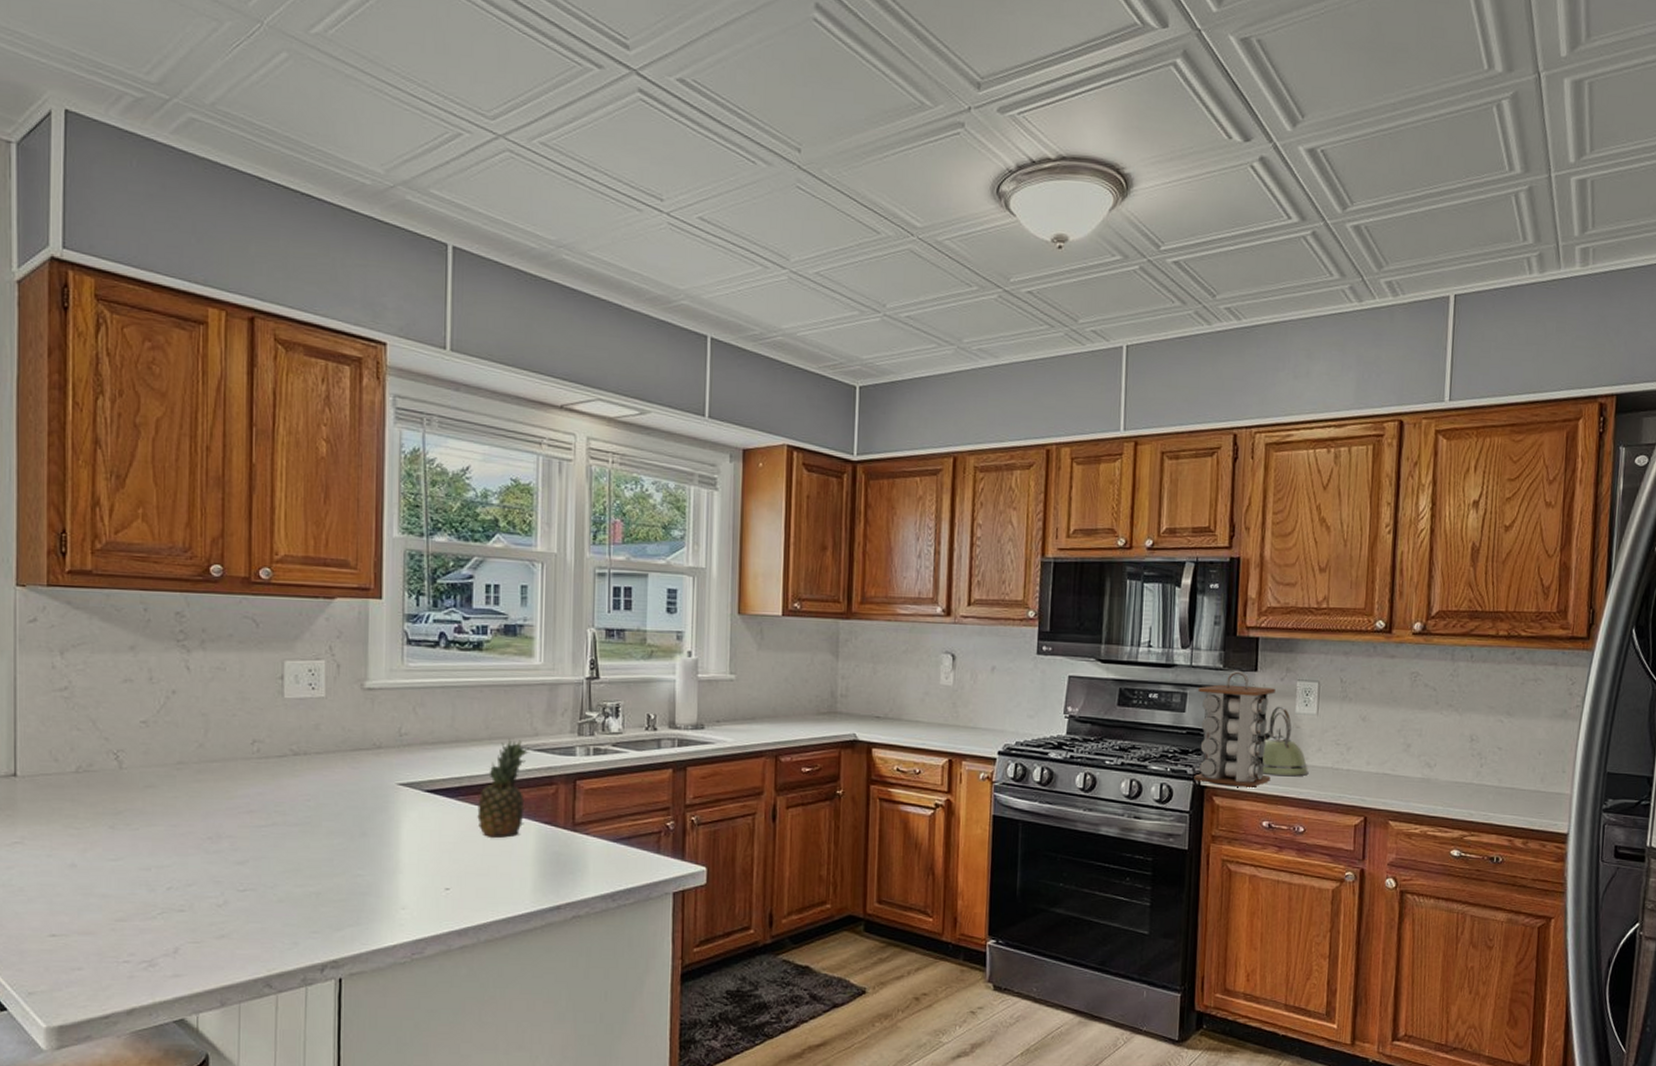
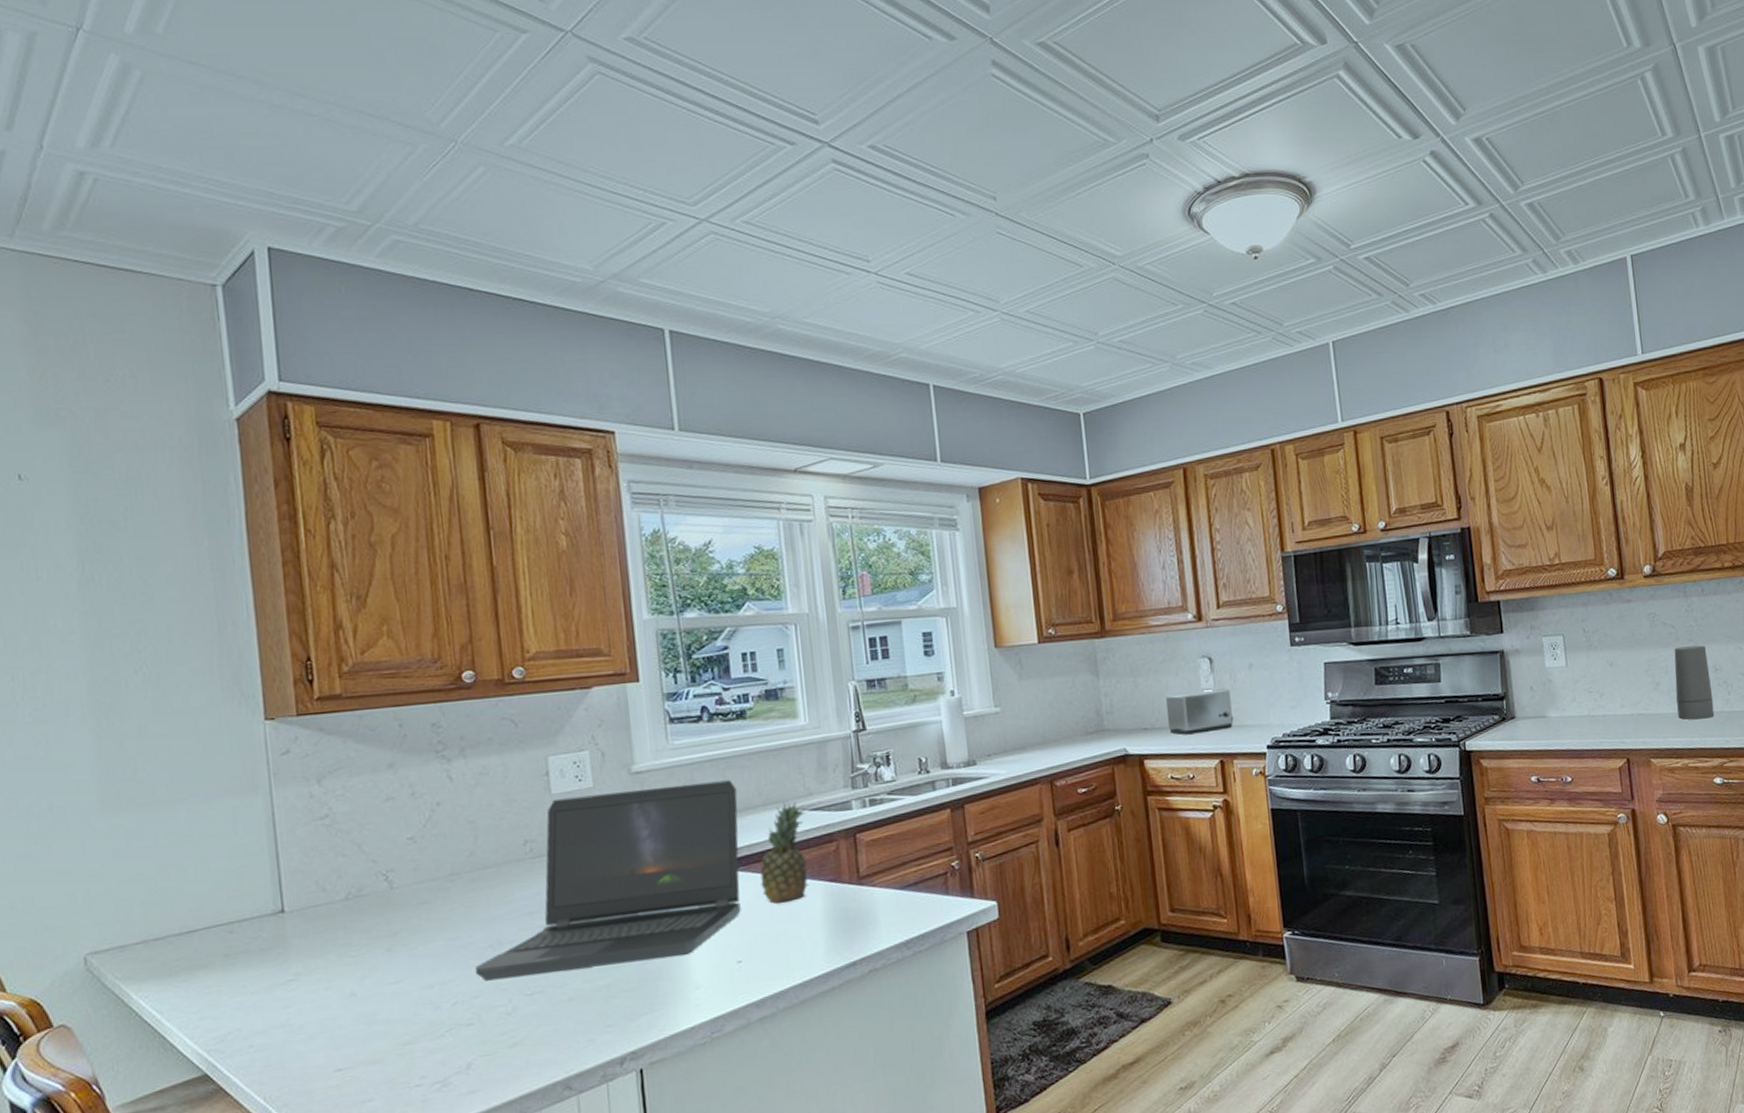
laptop computer: none [191,703,465,875] -> present [475,780,741,981]
toaster: none [901,686,969,730] -> present [1165,689,1233,735]
spice rack: present [1194,671,1276,787] -> none [1450,635,1532,749]
kettle: present [1263,706,1309,777] -> none [1519,663,1568,732]
canister: none [1425,711,1466,788] -> present [1674,645,1715,720]

